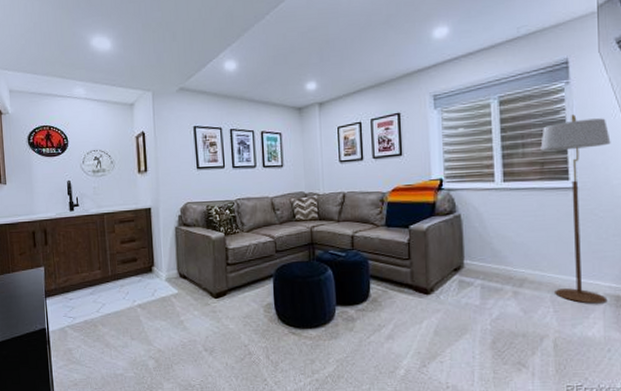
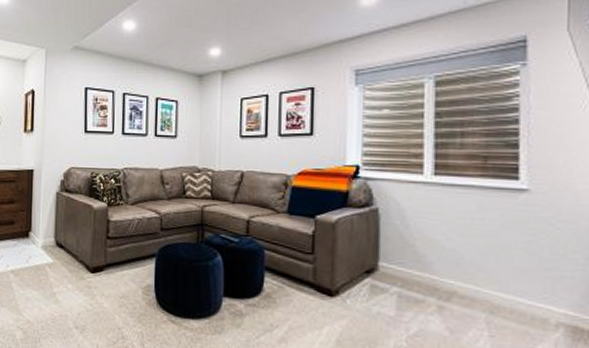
floor lamp: present [540,114,611,304] -> none [484,102,578,334]

